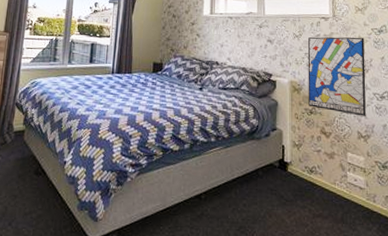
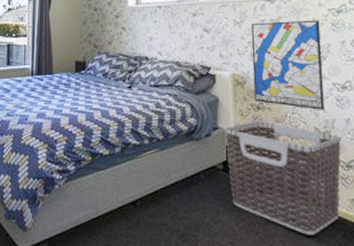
clothes hamper: none [281,124,380,228] -> present [224,121,342,236]

